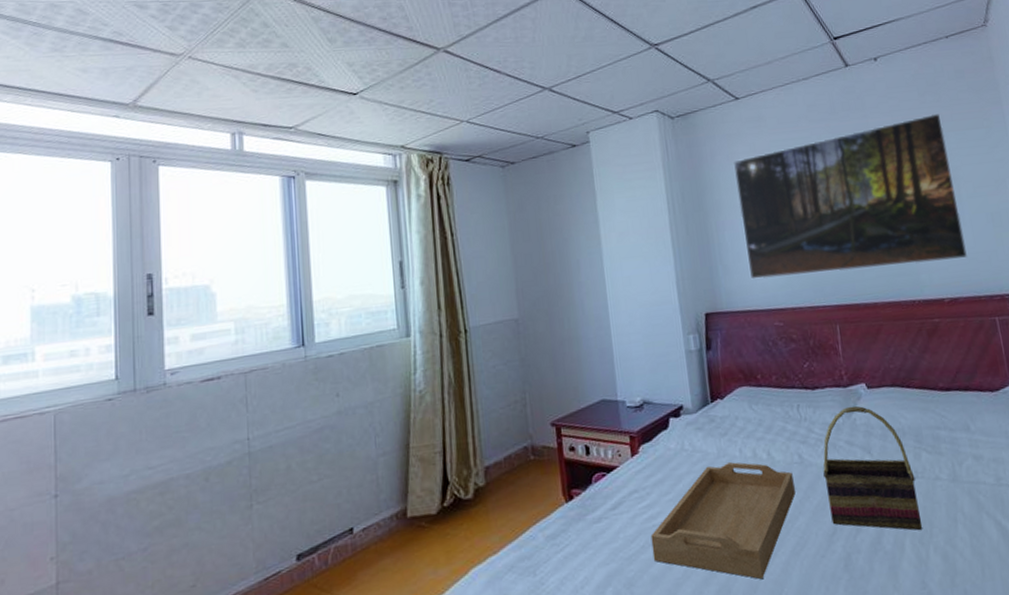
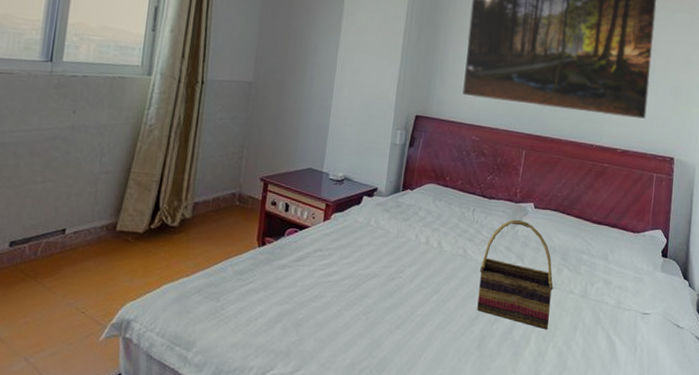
serving tray: present [650,462,796,580] -> none [321,242,455,343]

